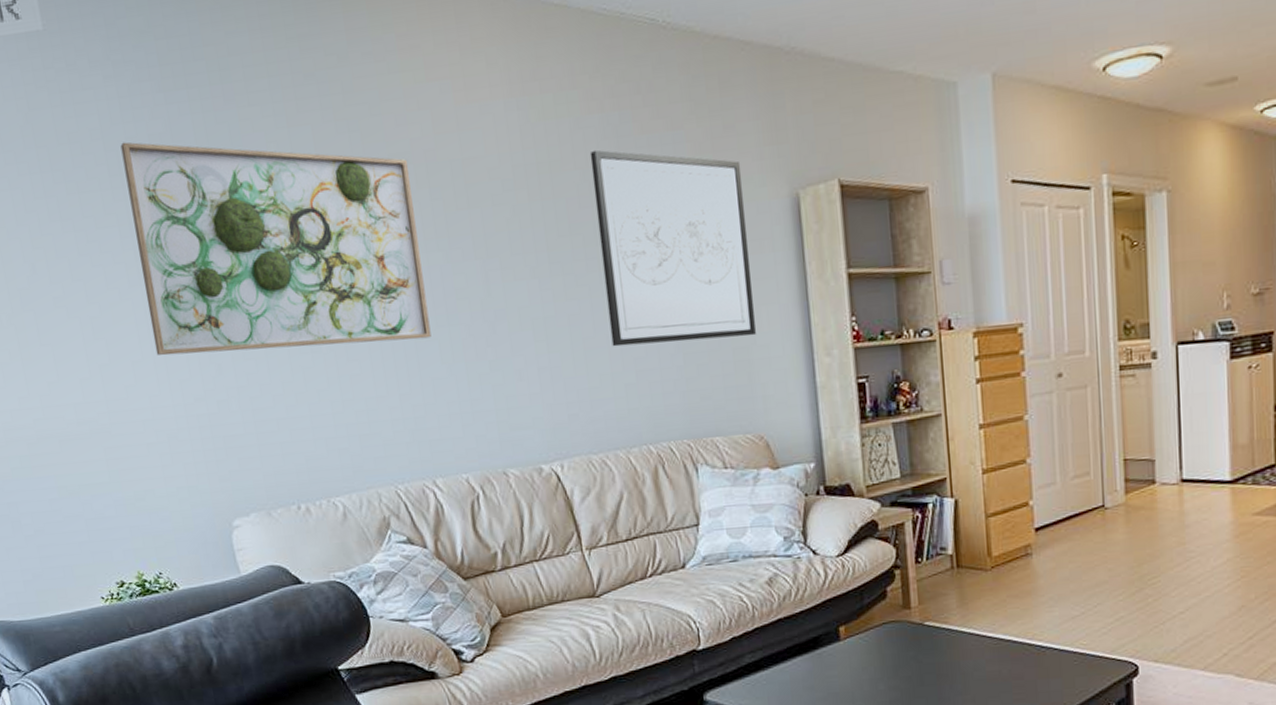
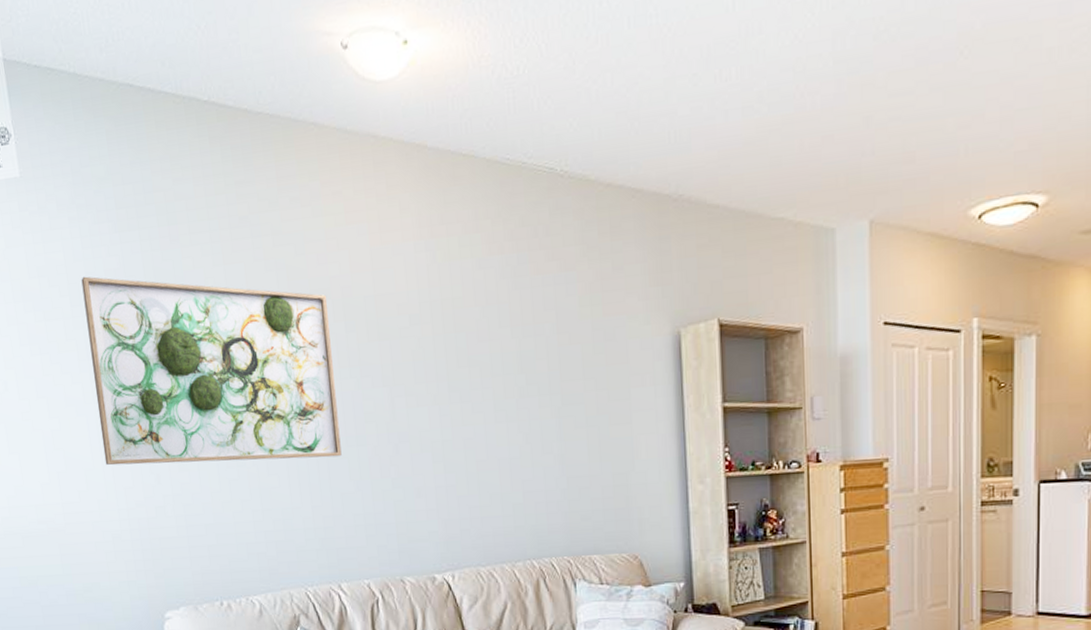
wall art: present [590,149,756,347] -> none [489,288,635,469]

